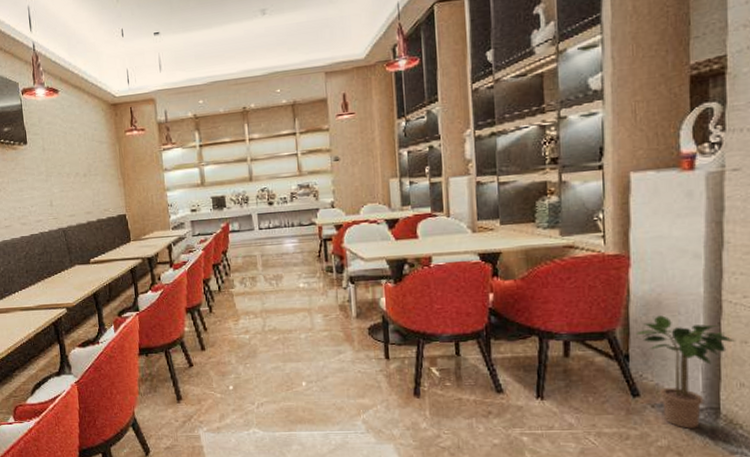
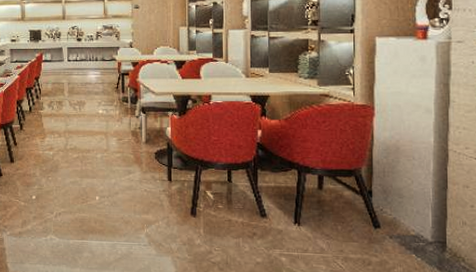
potted plant: present [636,315,735,429] -> none [378,159,458,259]

